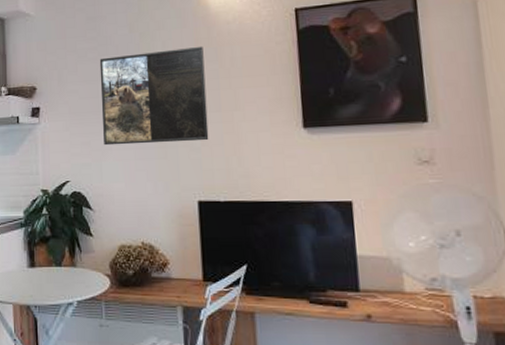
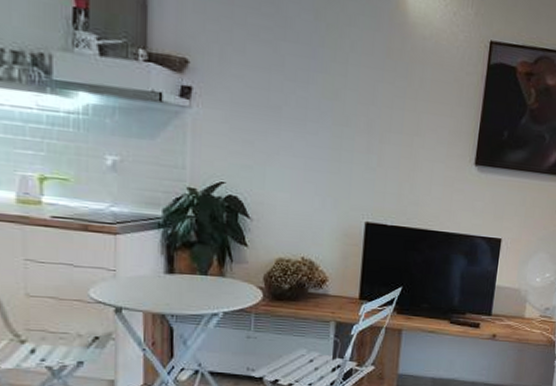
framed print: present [99,46,209,146] -> none [270,42,395,162]

